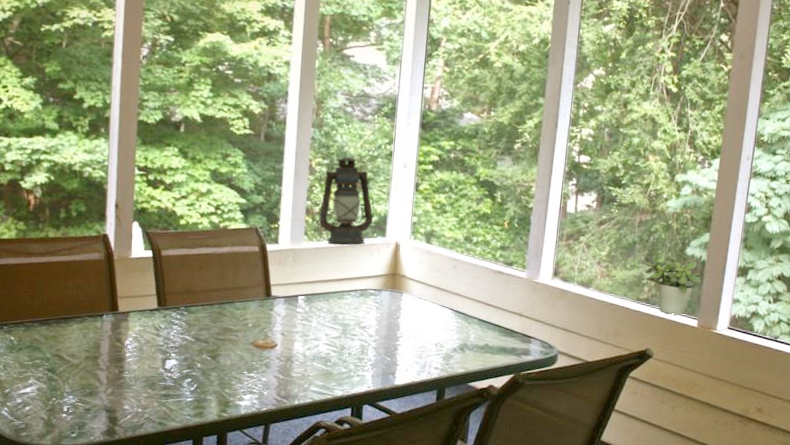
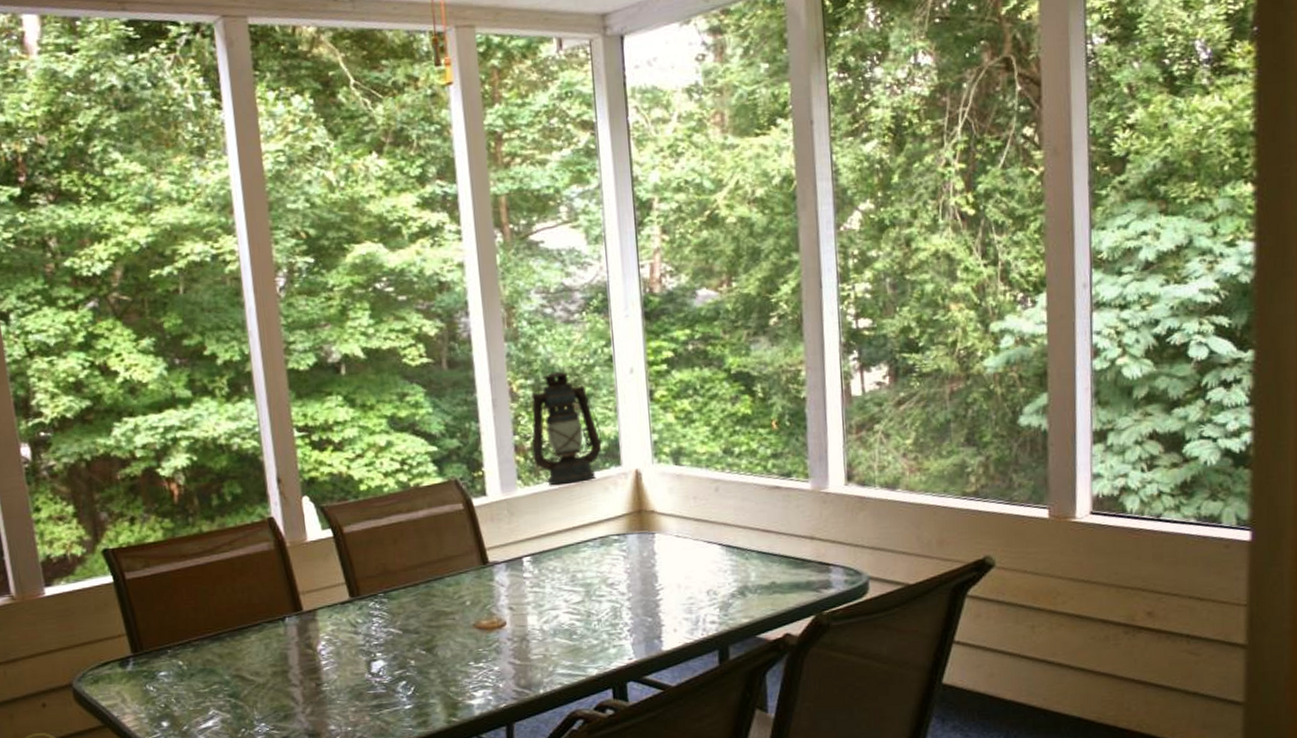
potted plant: present [644,257,701,315] -> none [966,432,1045,507]

